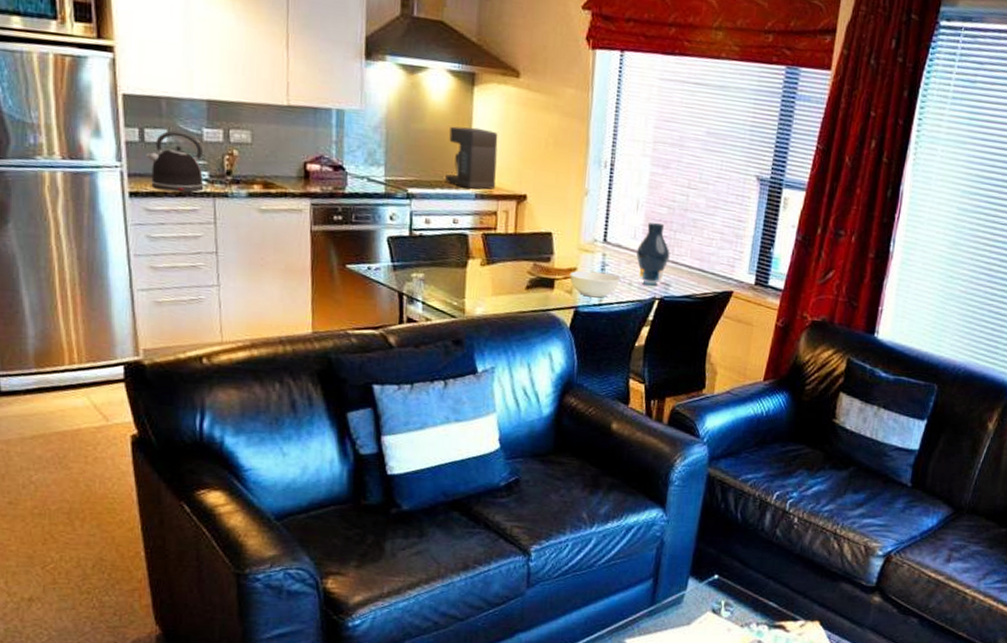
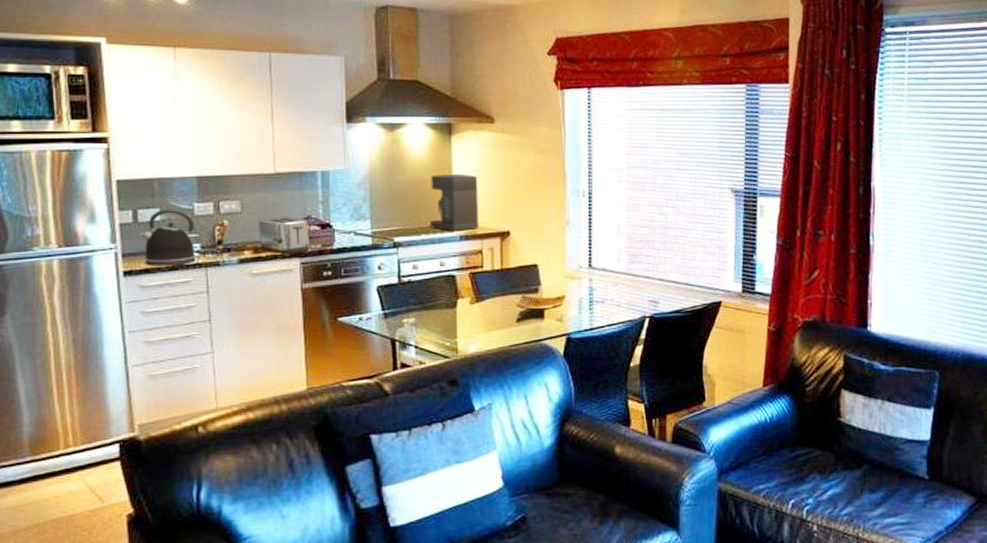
toaster: none [268,152,322,193] -> present [258,217,310,255]
bowl: present [570,270,620,298] -> none [559,297,608,323]
vase: present [636,222,670,287] -> none [622,243,655,306]

